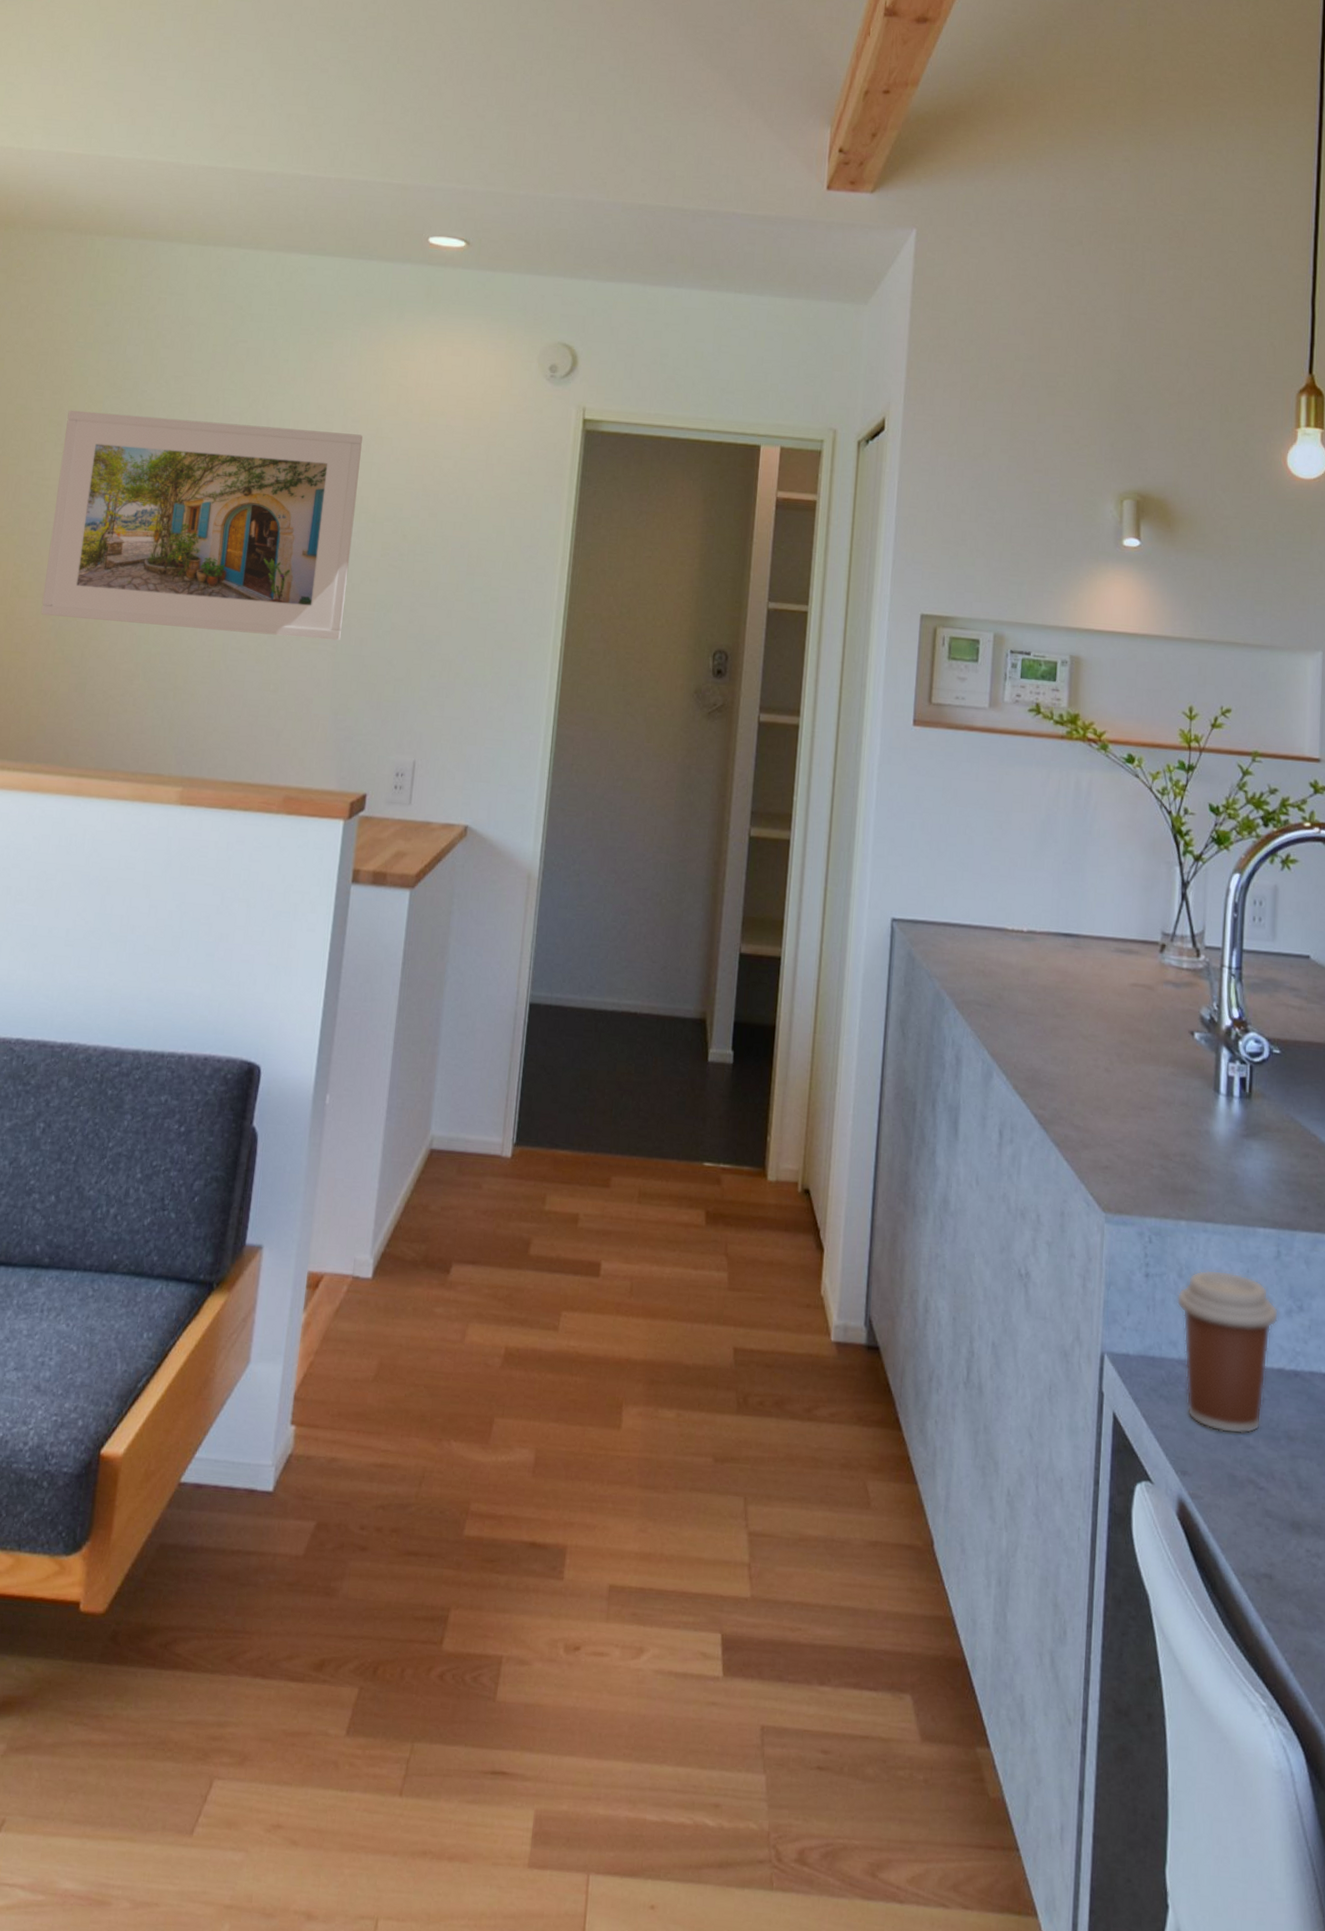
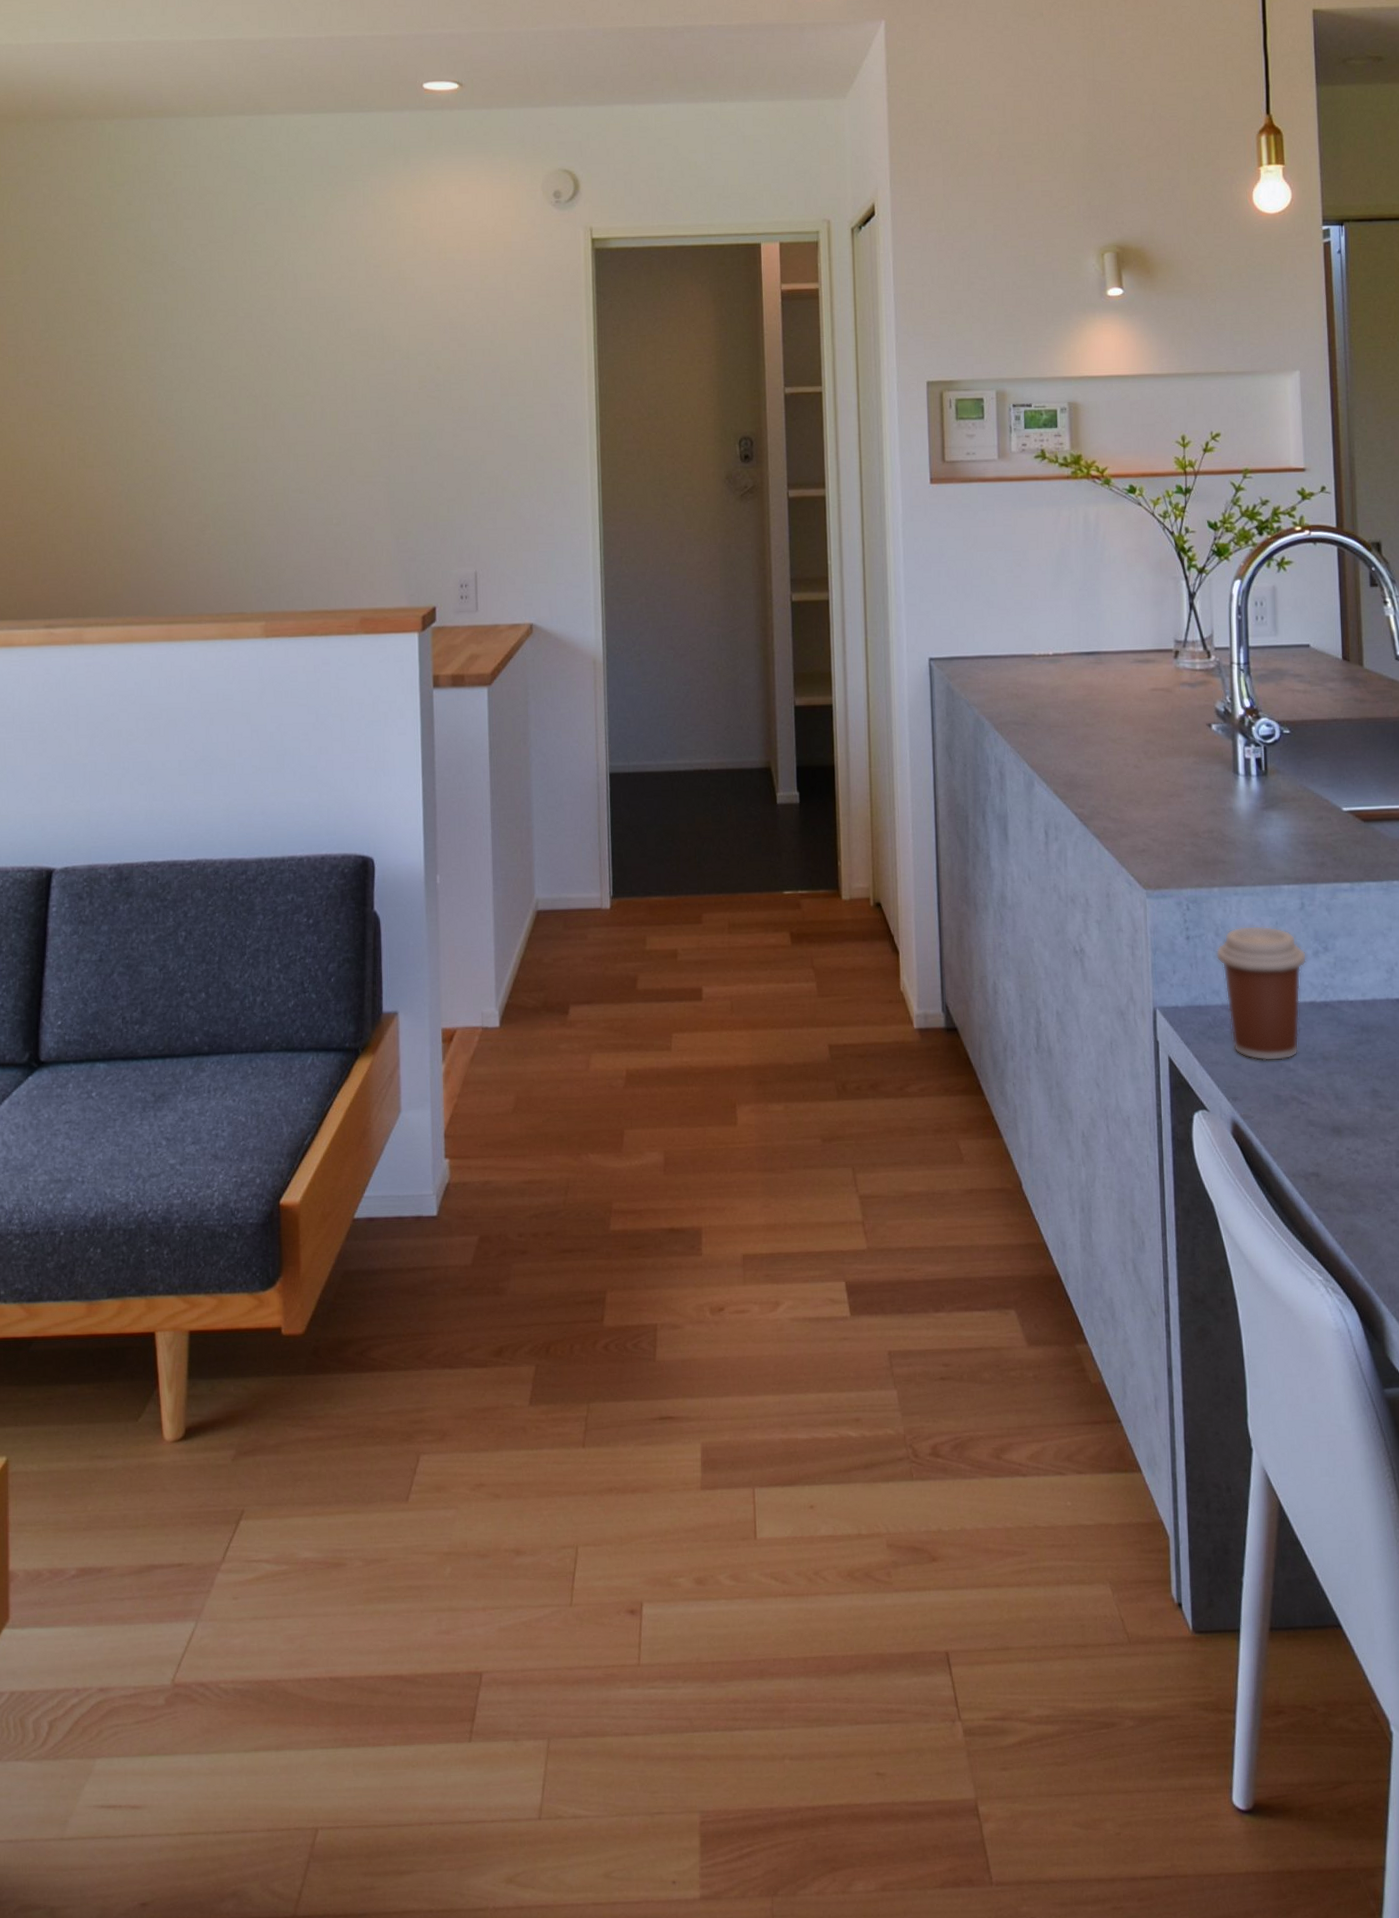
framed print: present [40,410,363,641] -> none [105,278,392,481]

